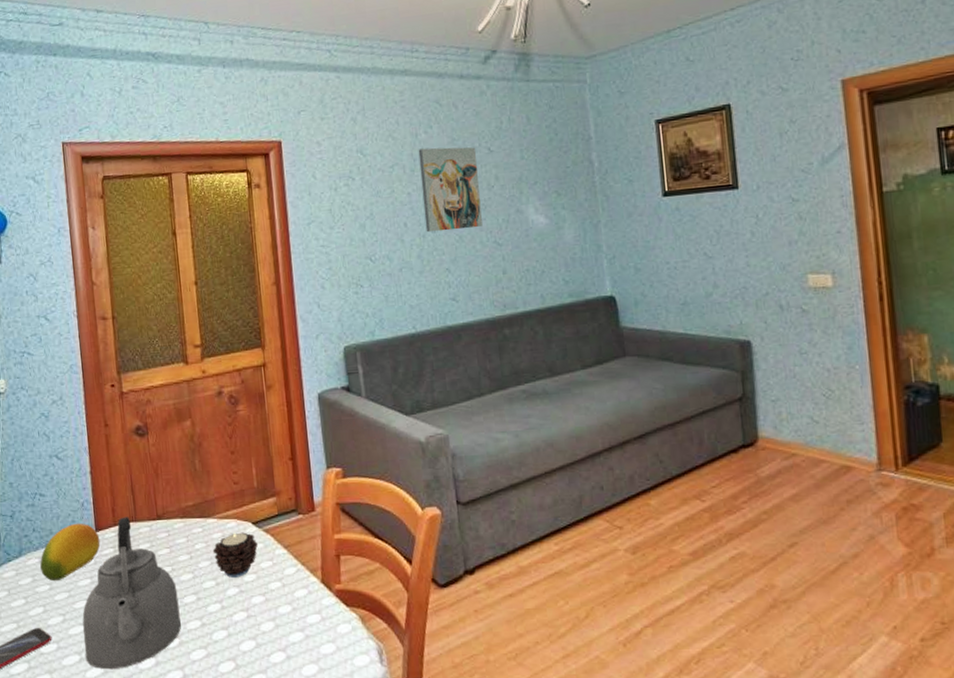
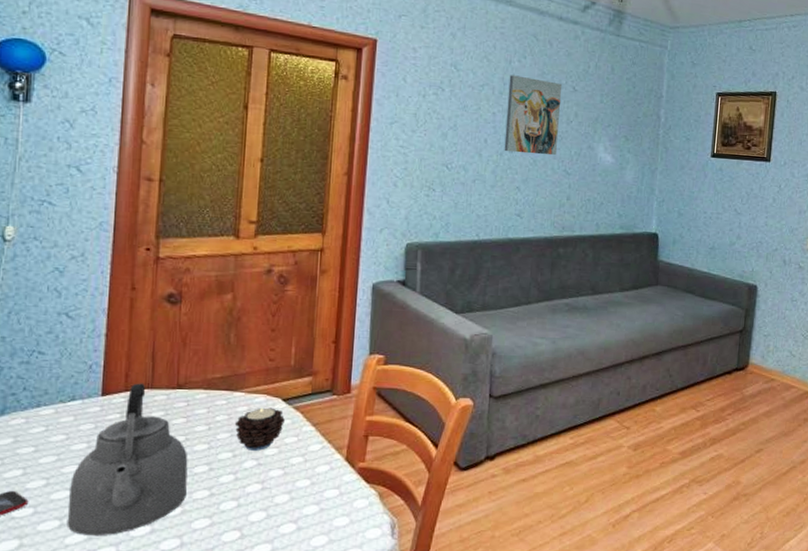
fruit: present [40,523,101,582] -> none [26,385,106,444]

